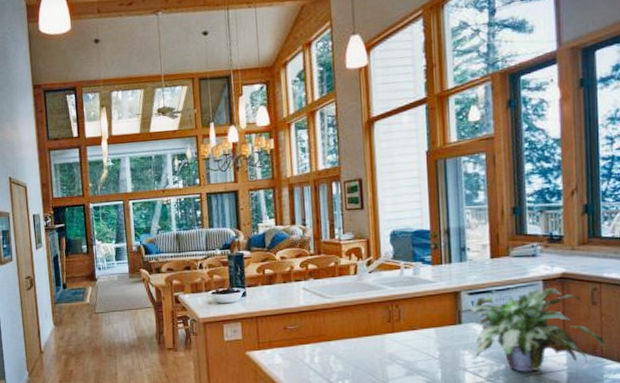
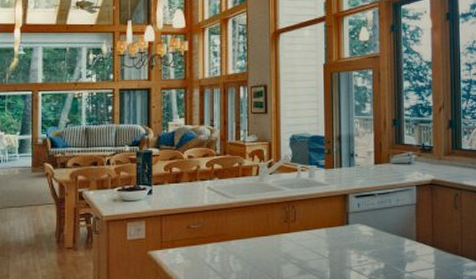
potted plant: present [471,287,606,372] -> none [357,192,465,270]

